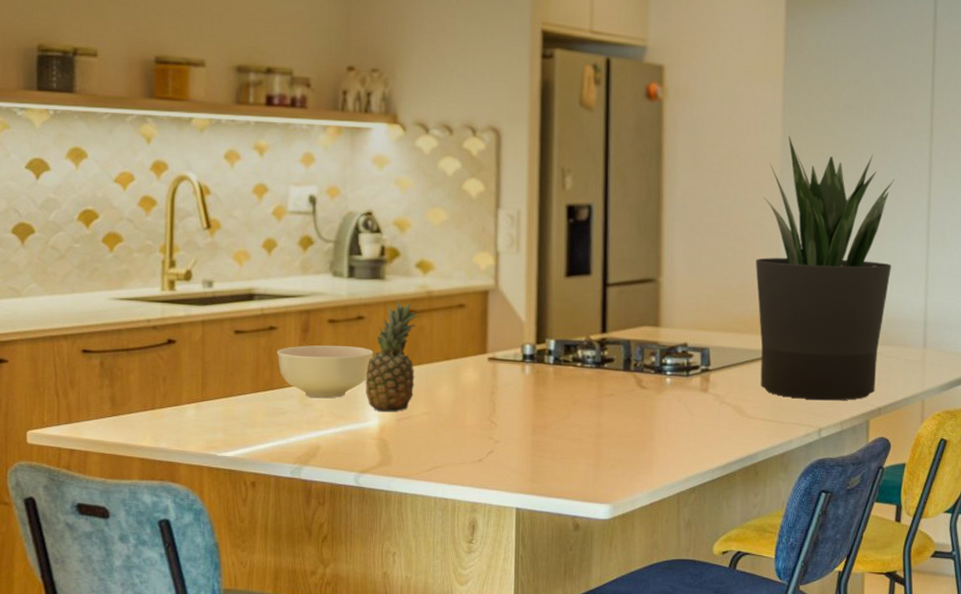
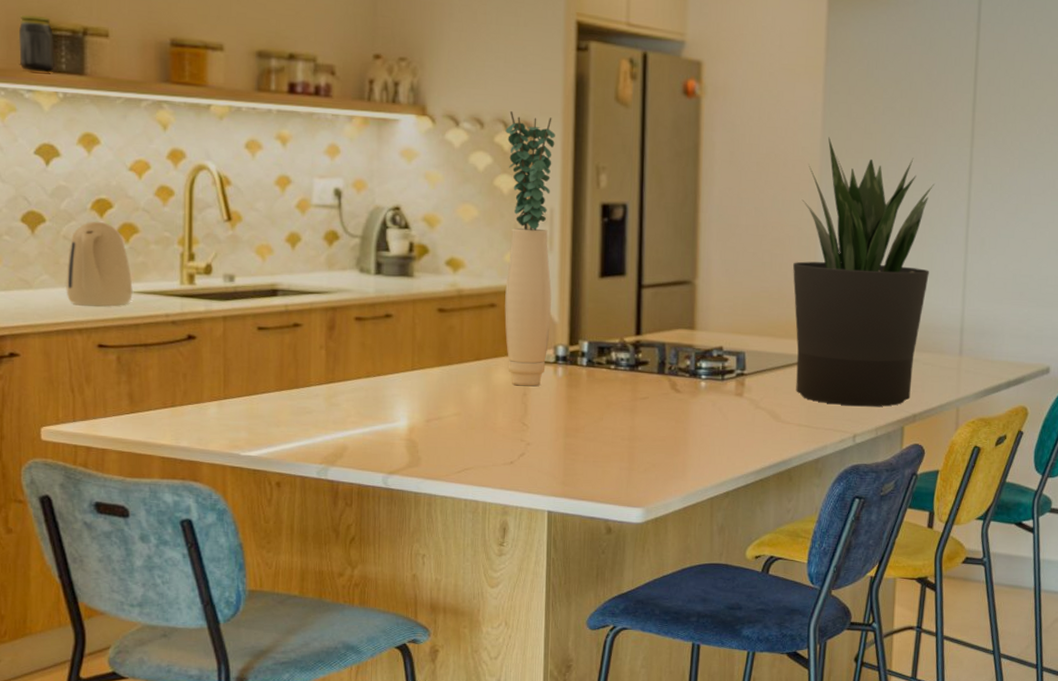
jar: none [12,37,46,91] -> present [18,14,55,72]
kettle: none [53,231,116,313] -> present [66,221,133,307]
bowl: present [277,345,374,399] -> none [301,343,402,398]
fruit: present [365,301,420,411] -> none [393,299,450,412]
vase: none [473,117,522,385] -> present [504,110,555,387]

